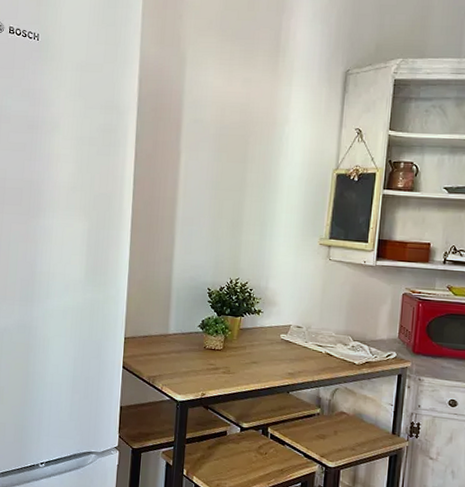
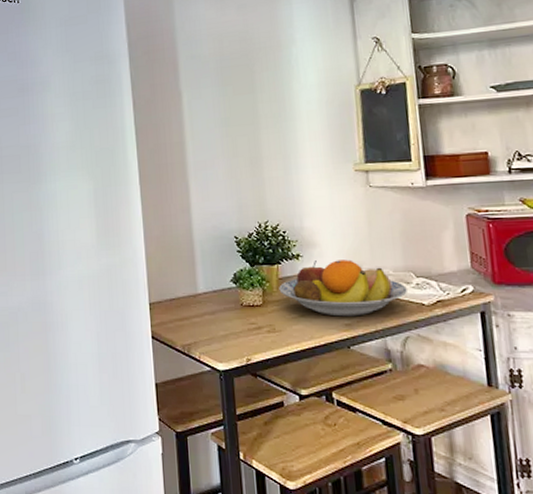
fruit bowl: none [238,317,344,368] -> present [279,259,407,317]

